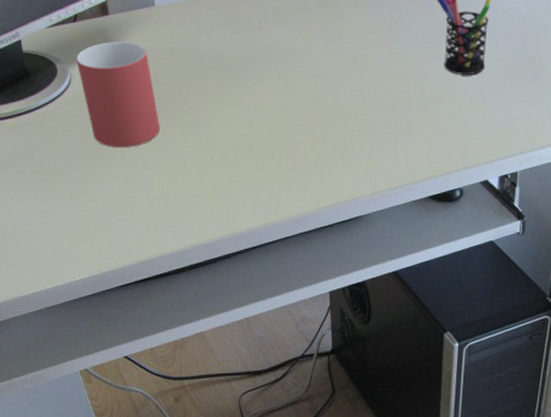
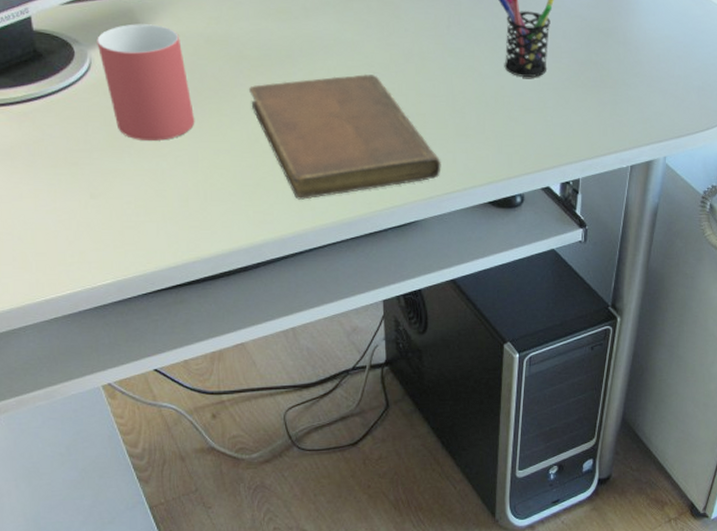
notebook: none [207,79,384,198] -> present [248,74,441,200]

